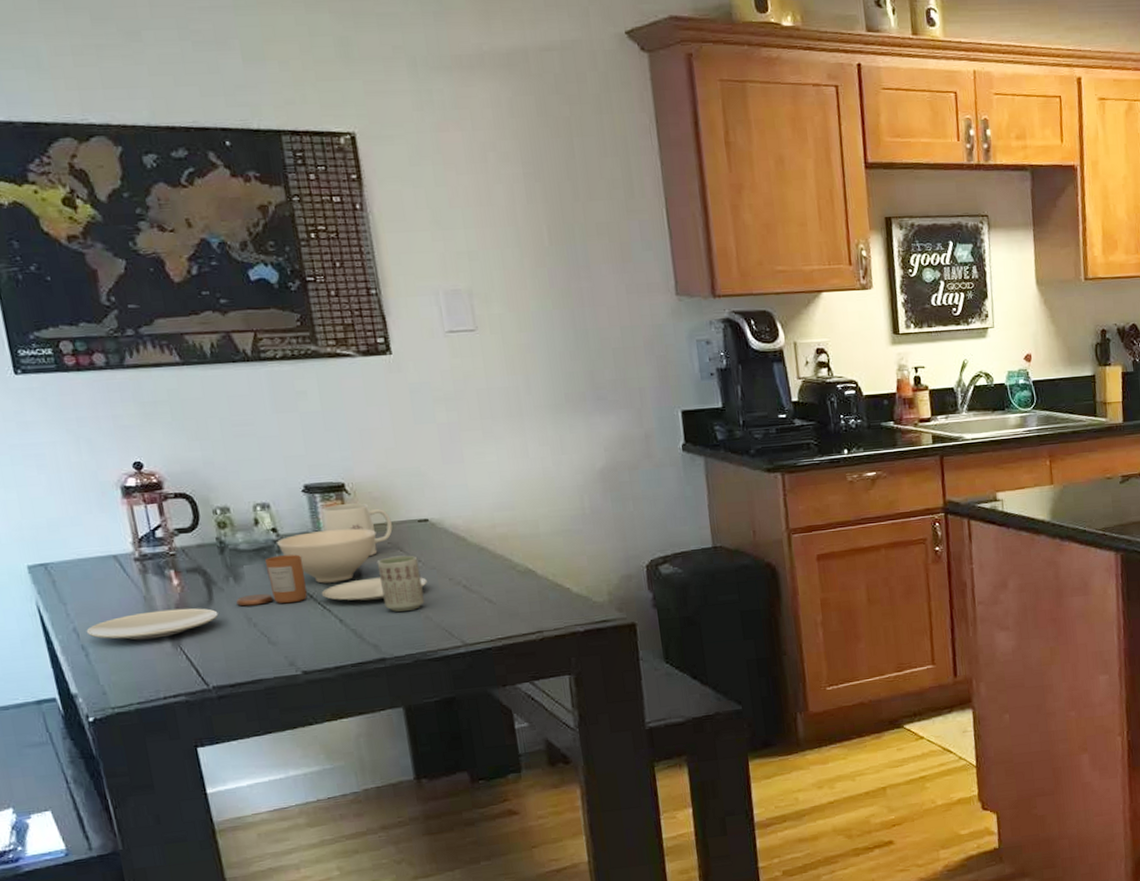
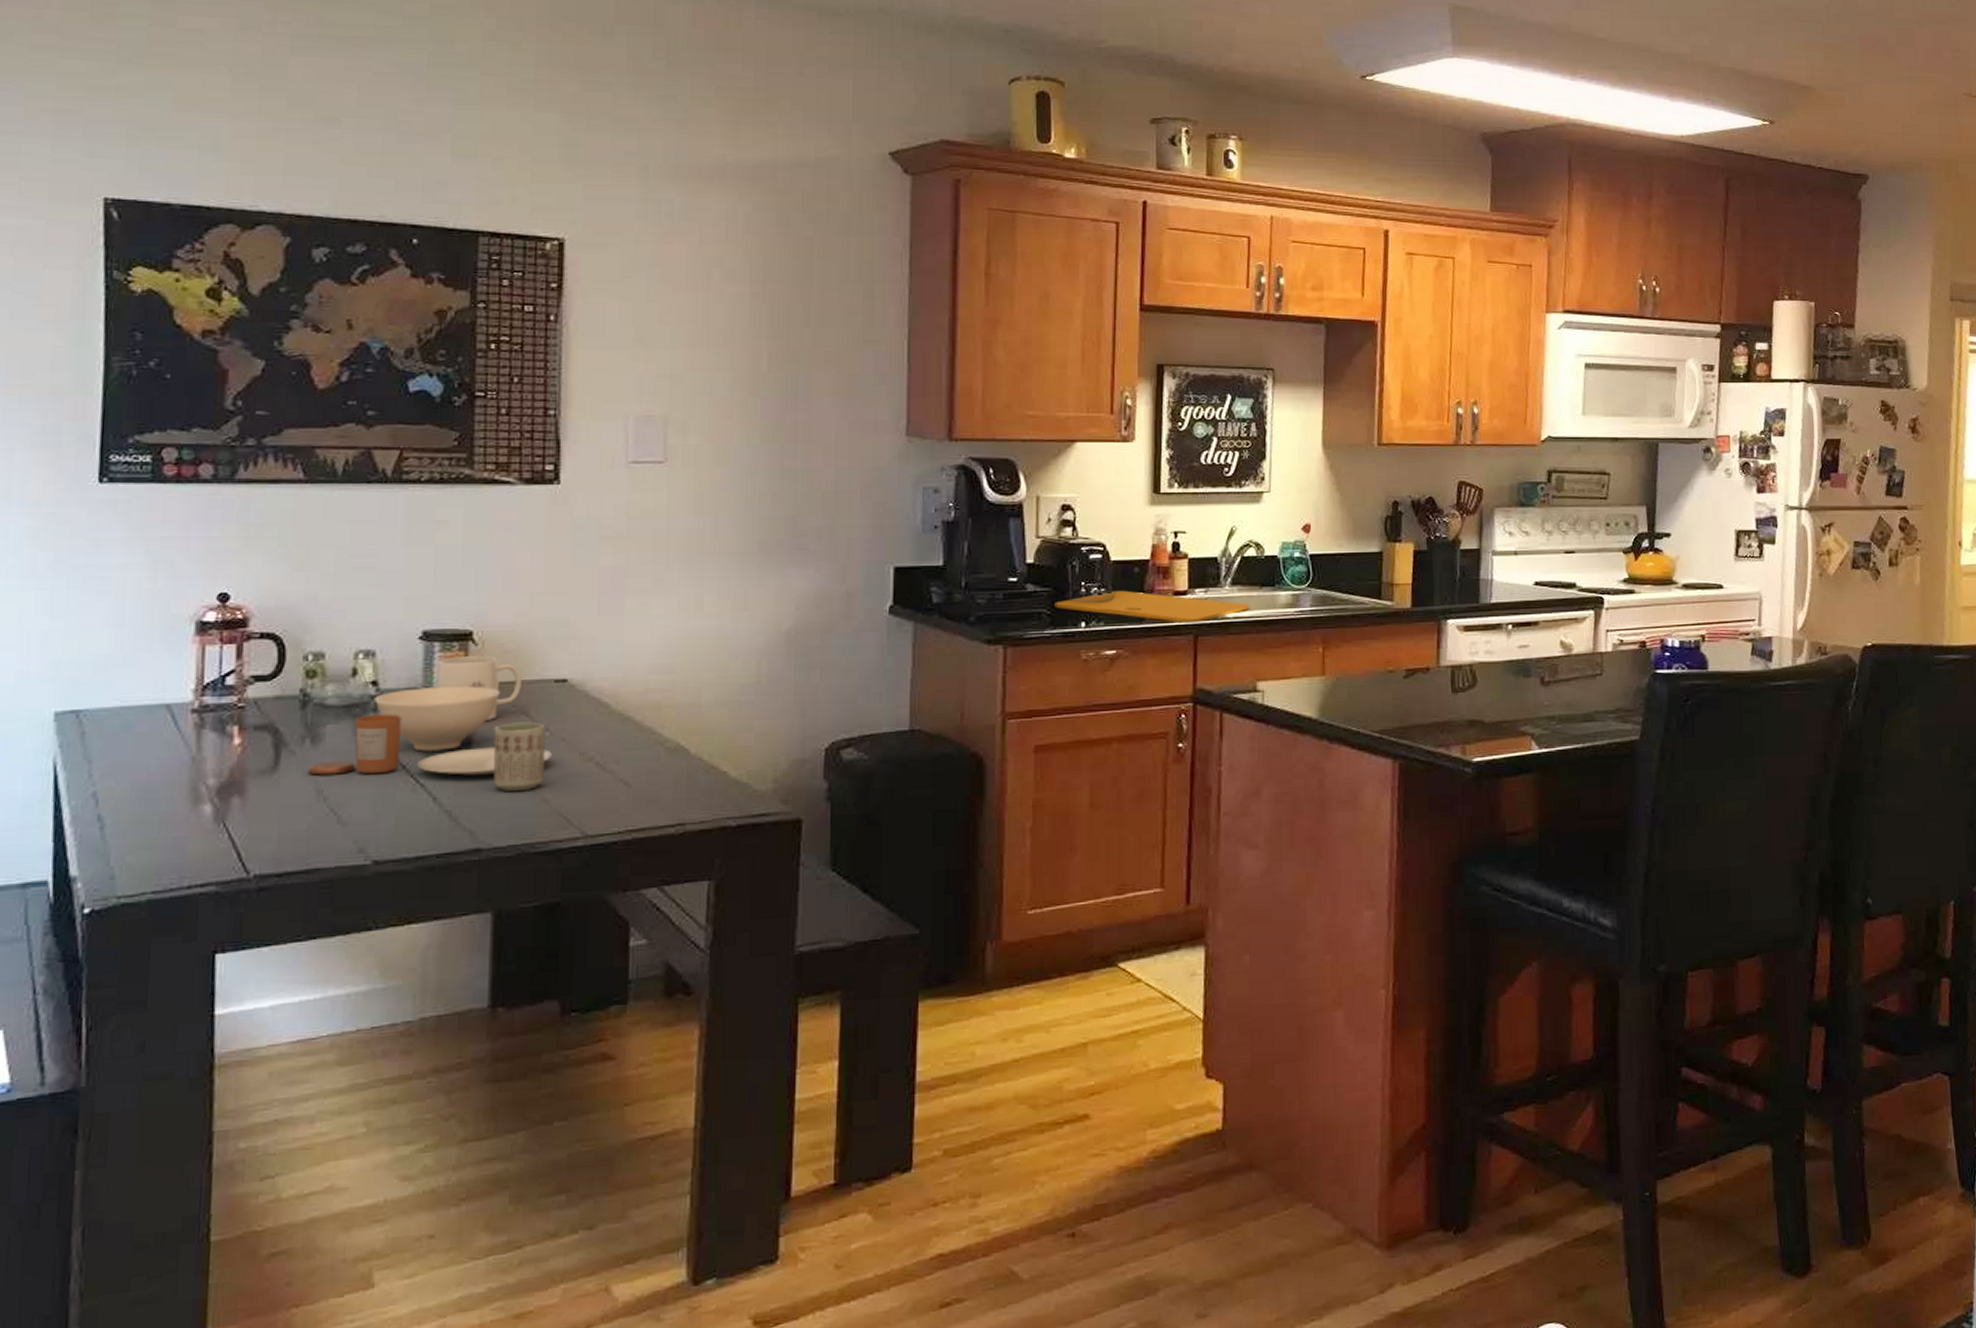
plate: present [86,608,219,640] -> none [108,774,282,812]
cutting board: none [820,420,985,446] -> present [1055,590,1250,623]

